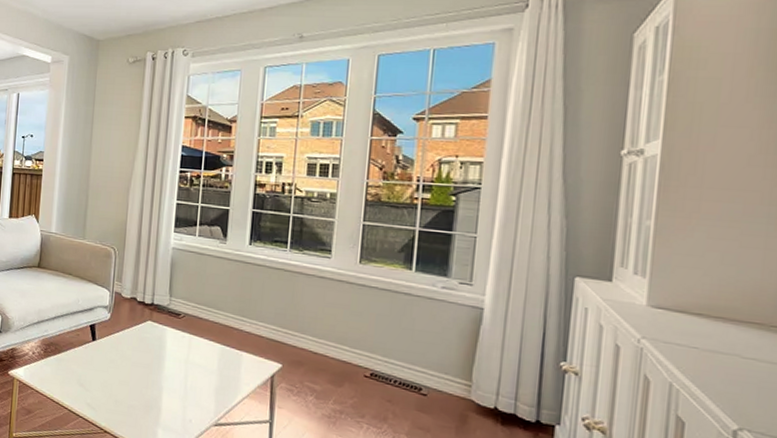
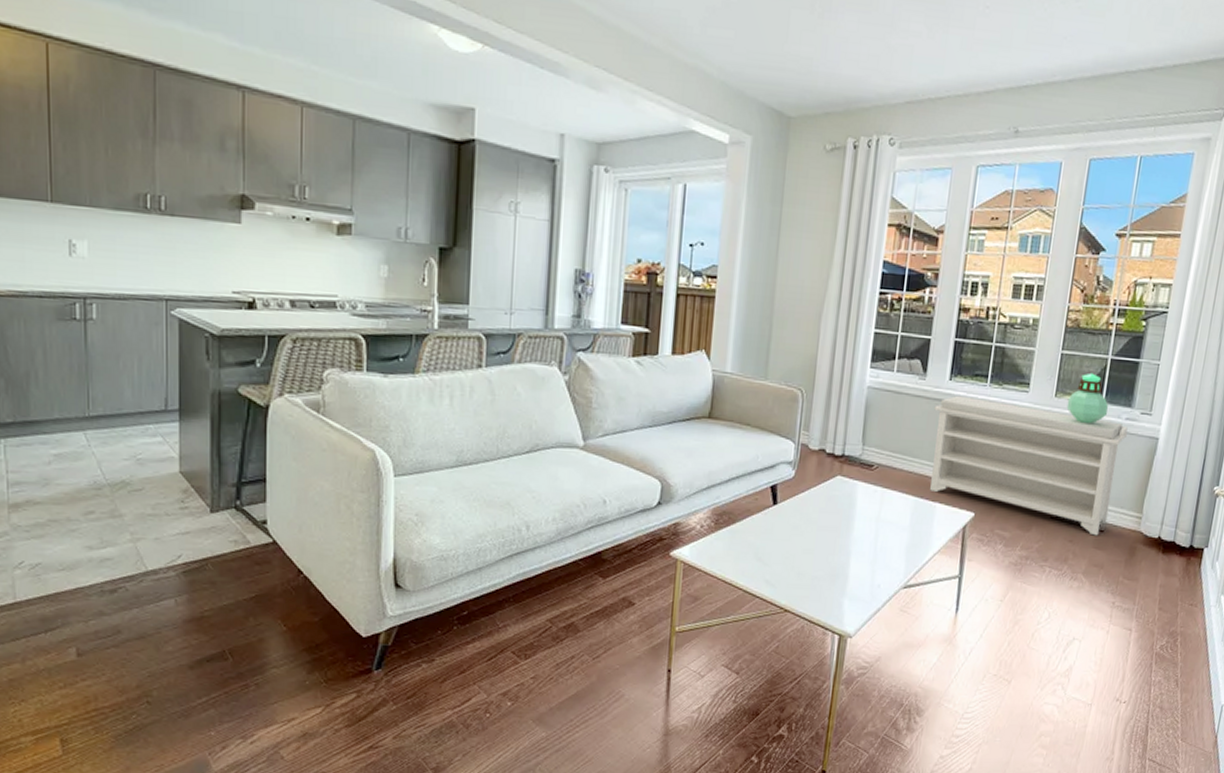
bench: none [236,258,446,399] -> present [930,395,1128,536]
lantern: none [373,242,420,291] -> present [1066,373,1108,425]

